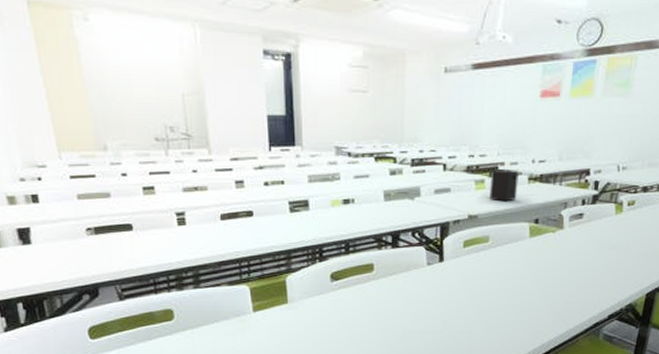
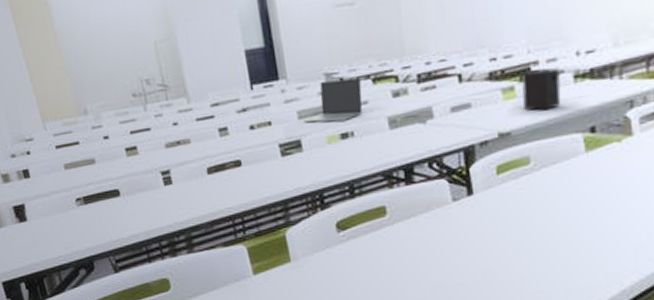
laptop: none [313,154,365,190] -> present [304,78,363,123]

